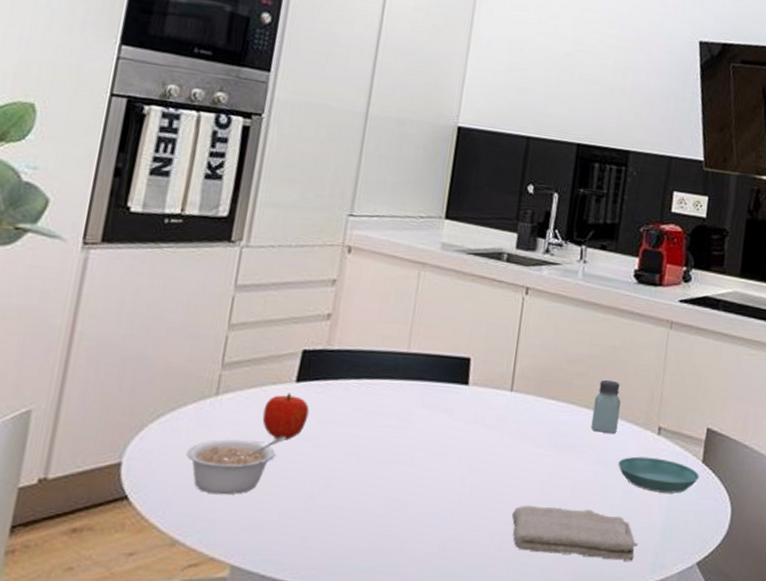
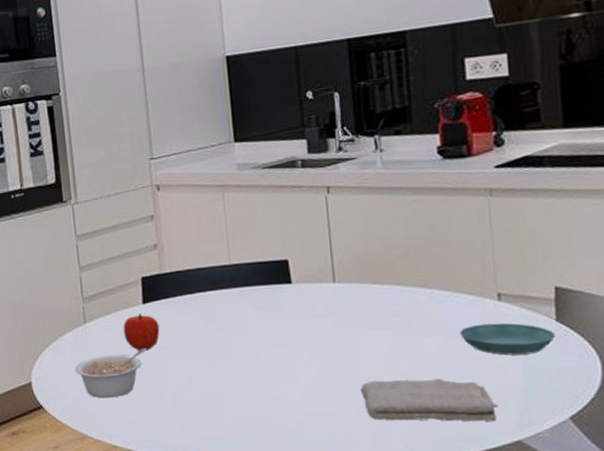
saltshaker: present [591,379,621,433] -> none [420,256,452,307]

